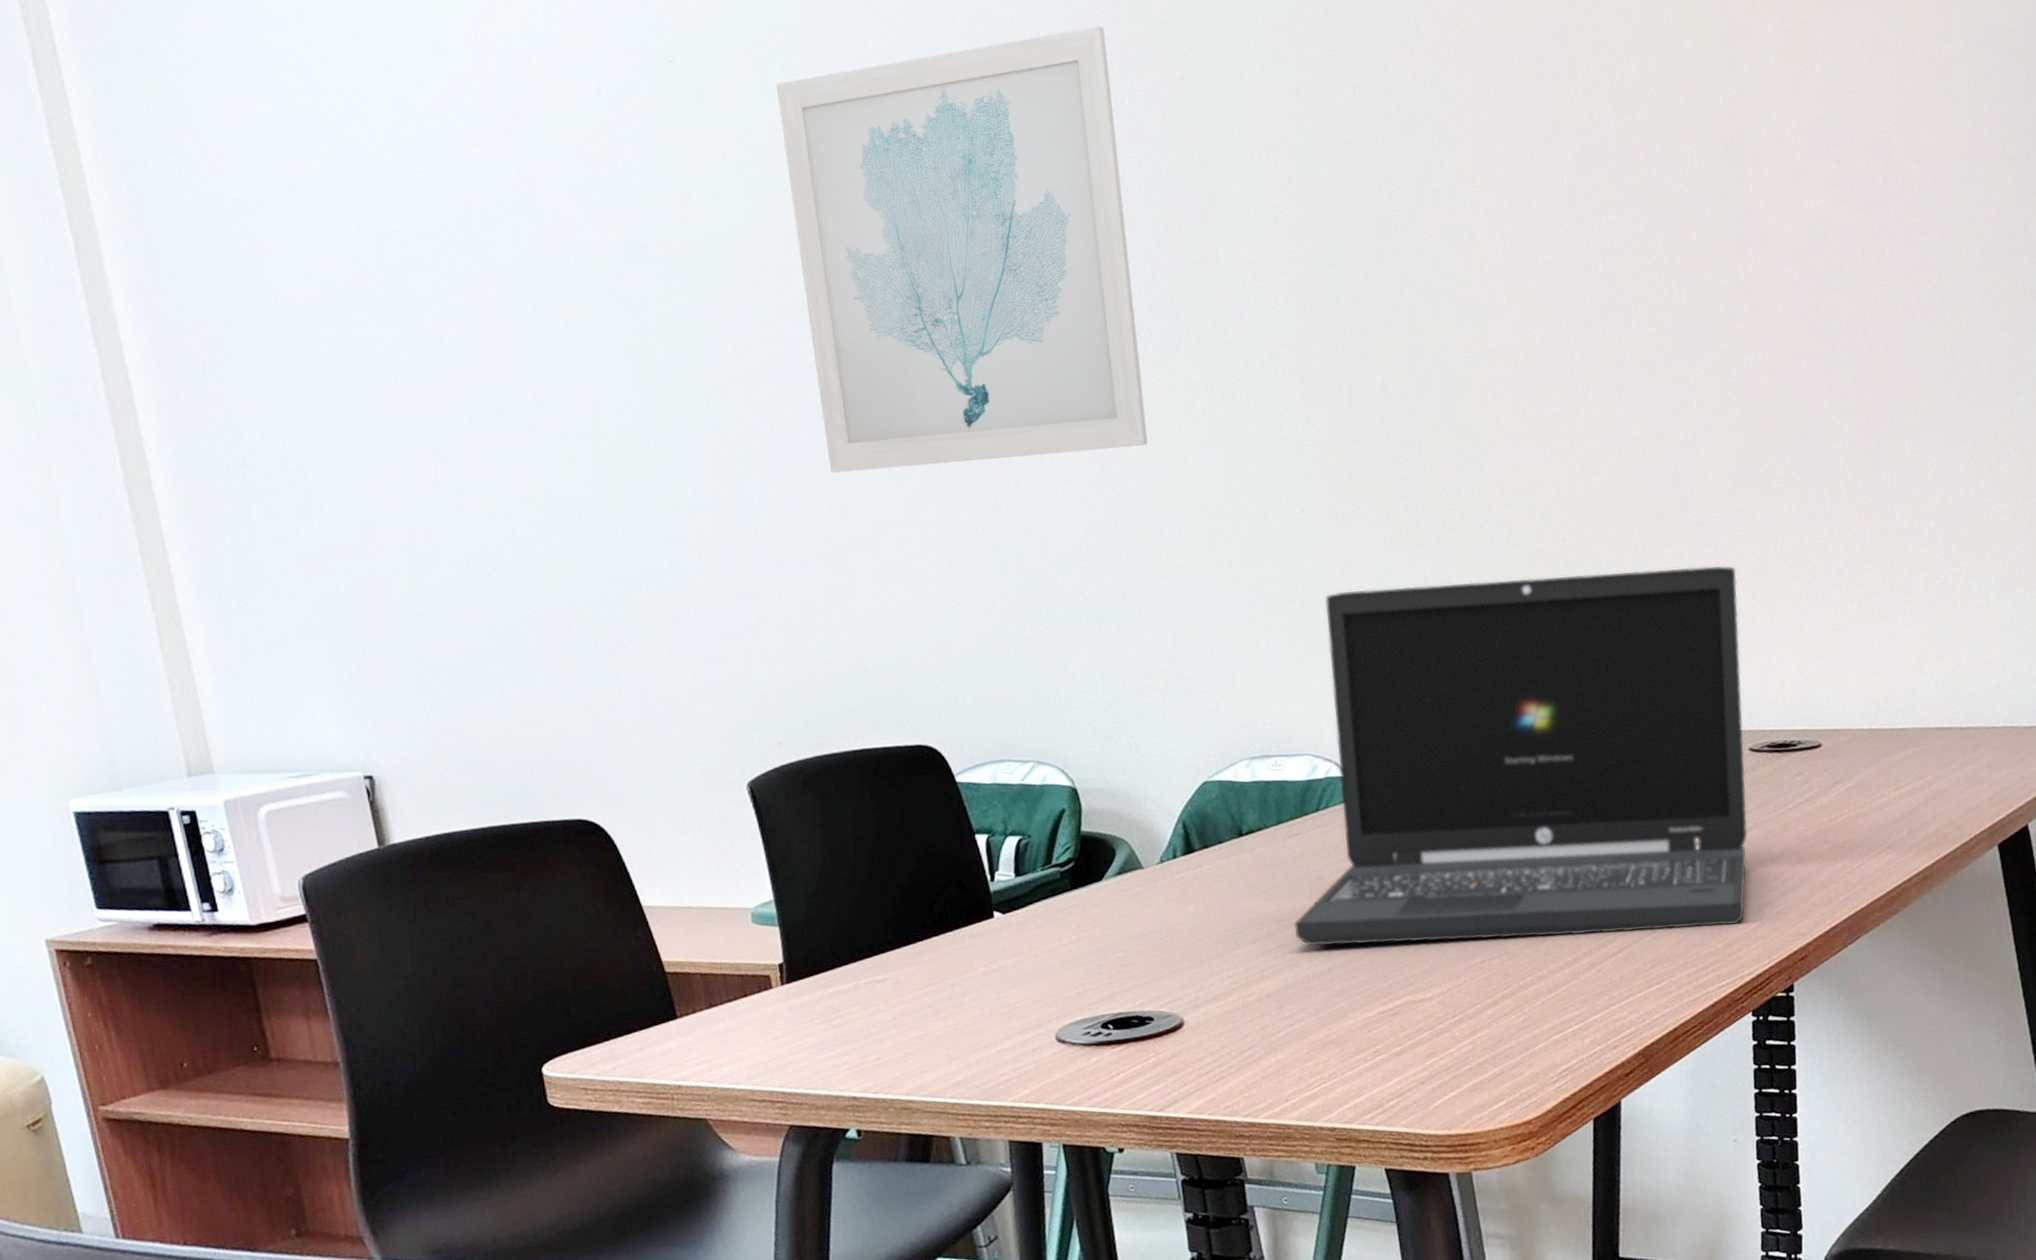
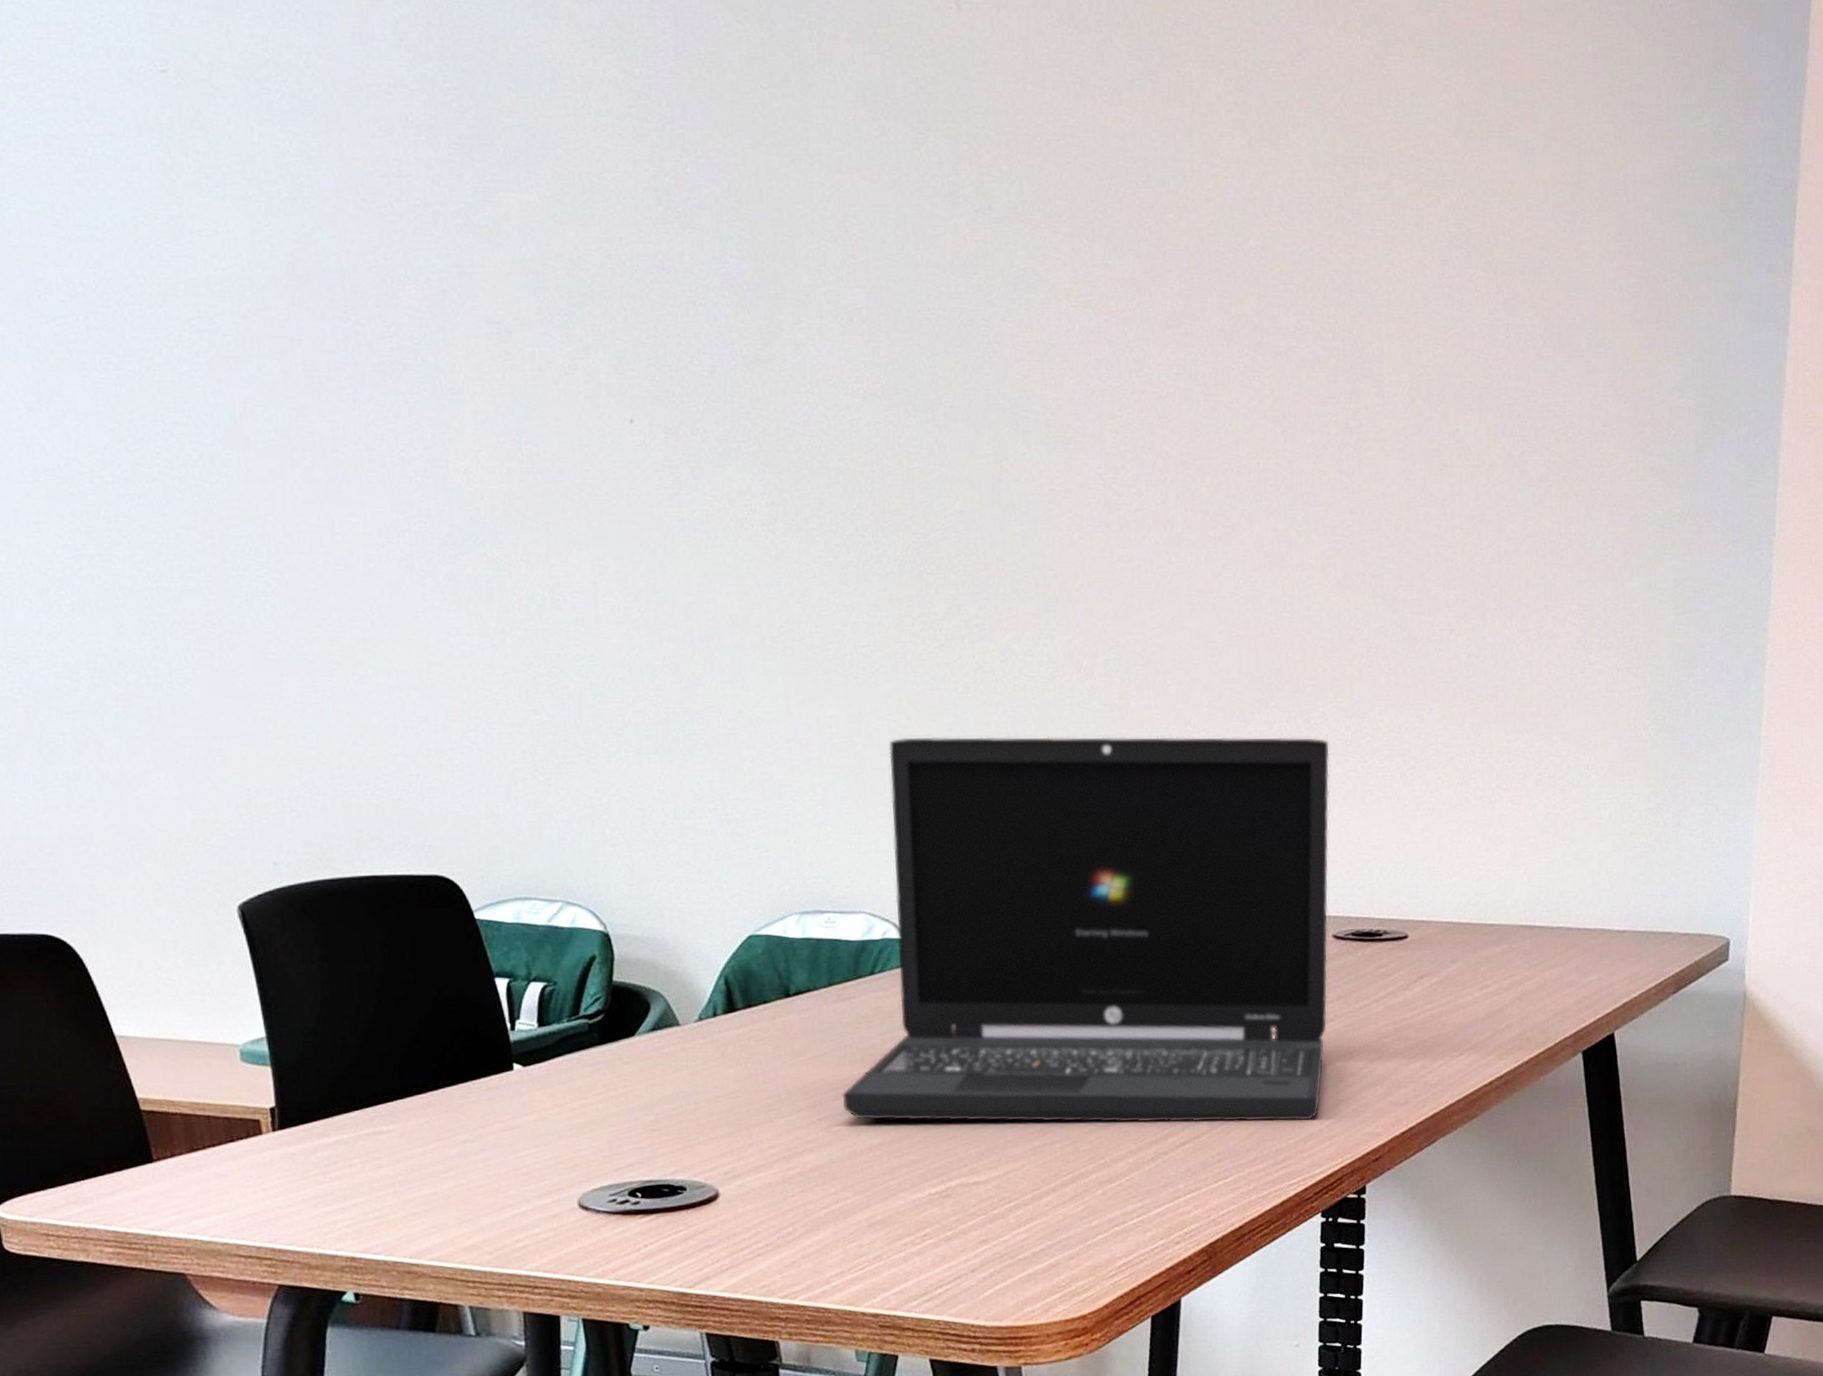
wall art: present [775,26,1148,473] -> none [285,78,701,563]

